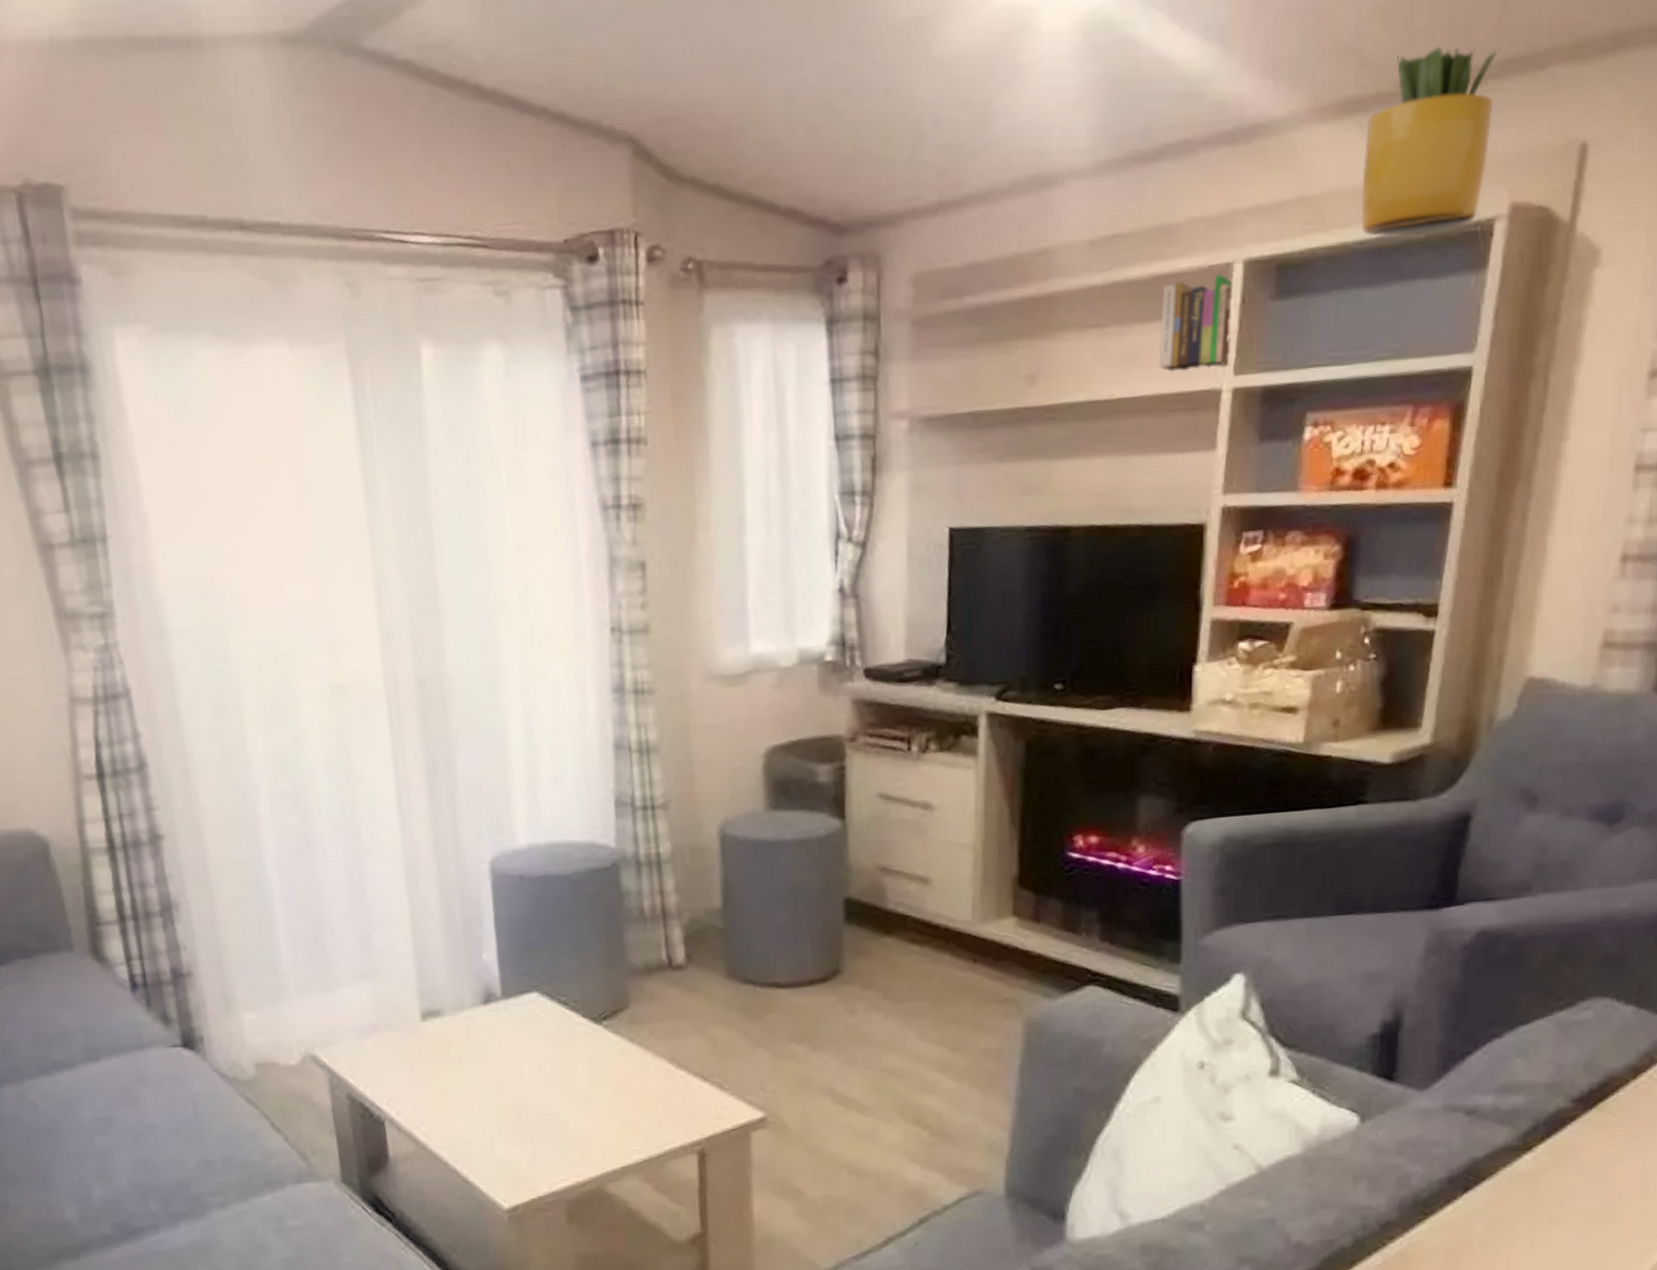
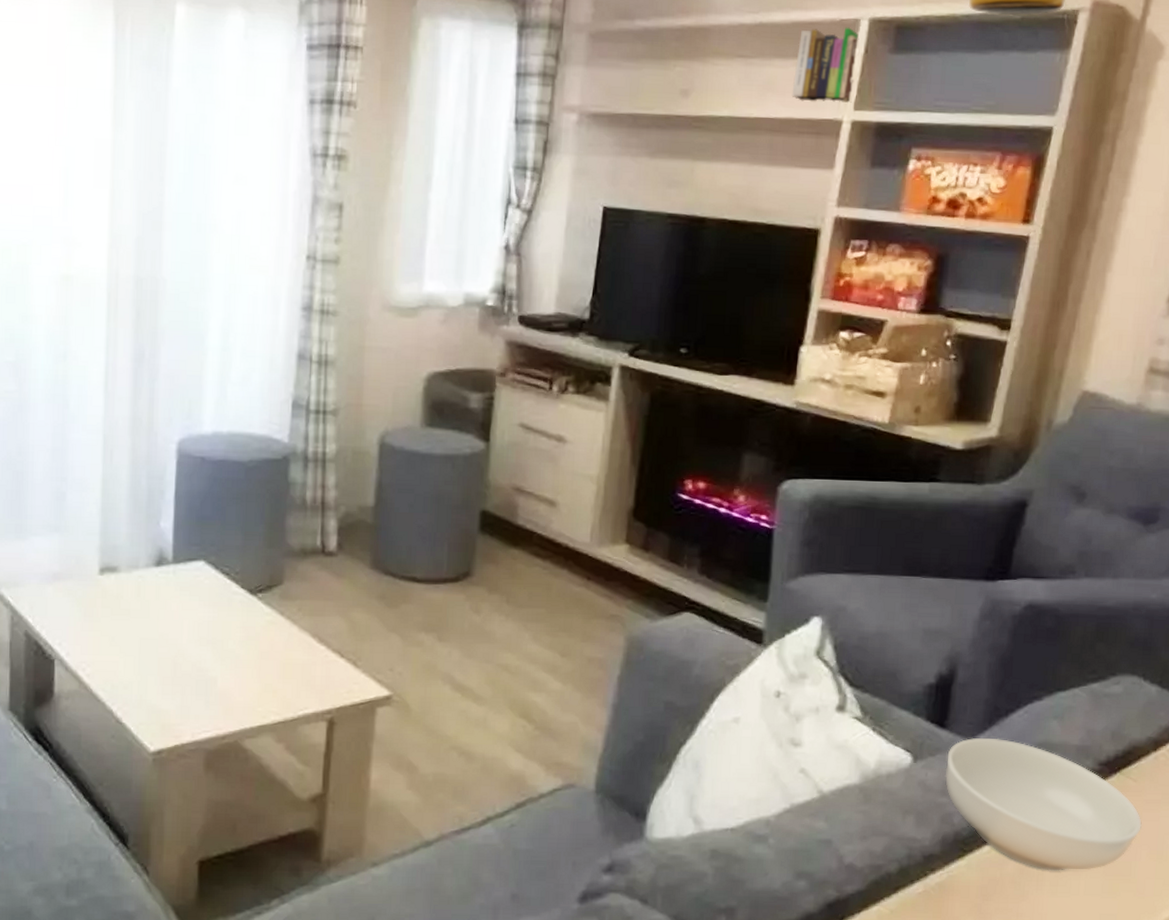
bowl: none [1397,1086,1624,1225] -> present [944,737,1142,871]

